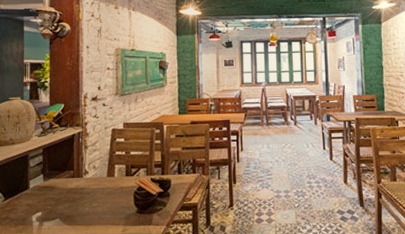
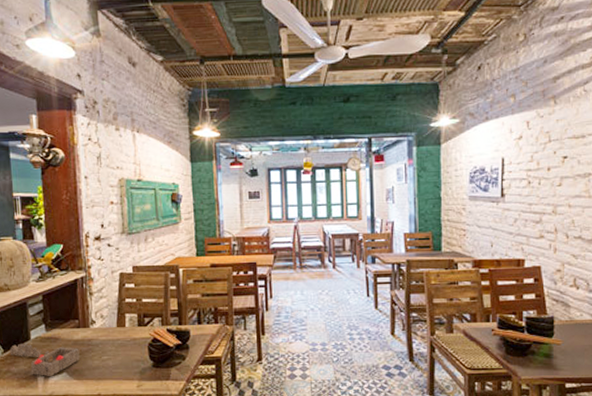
board game: none [10,192,72,222] -> present [9,343,80,376]

